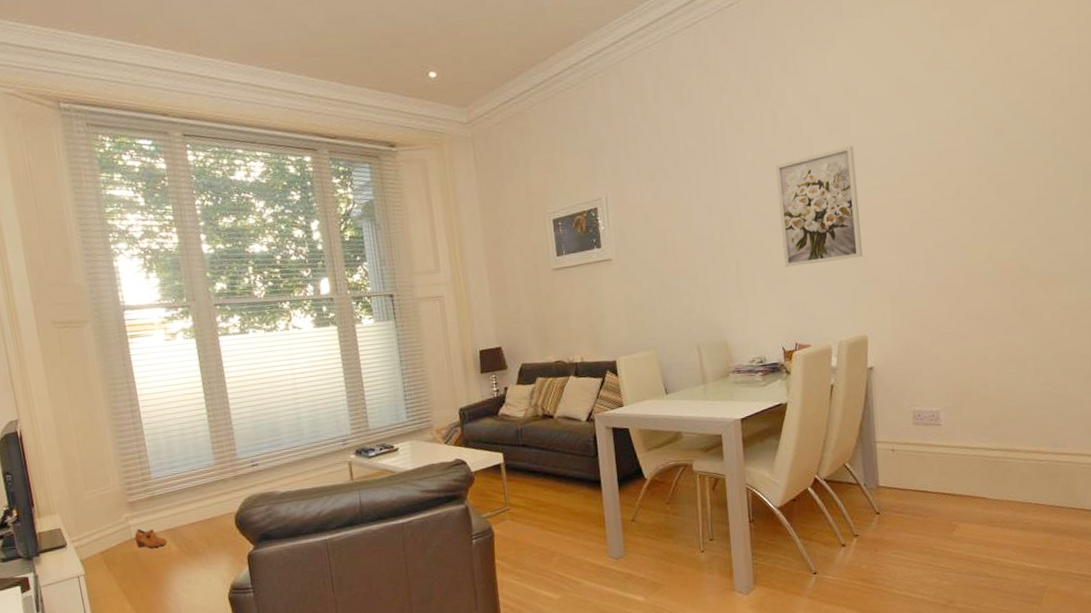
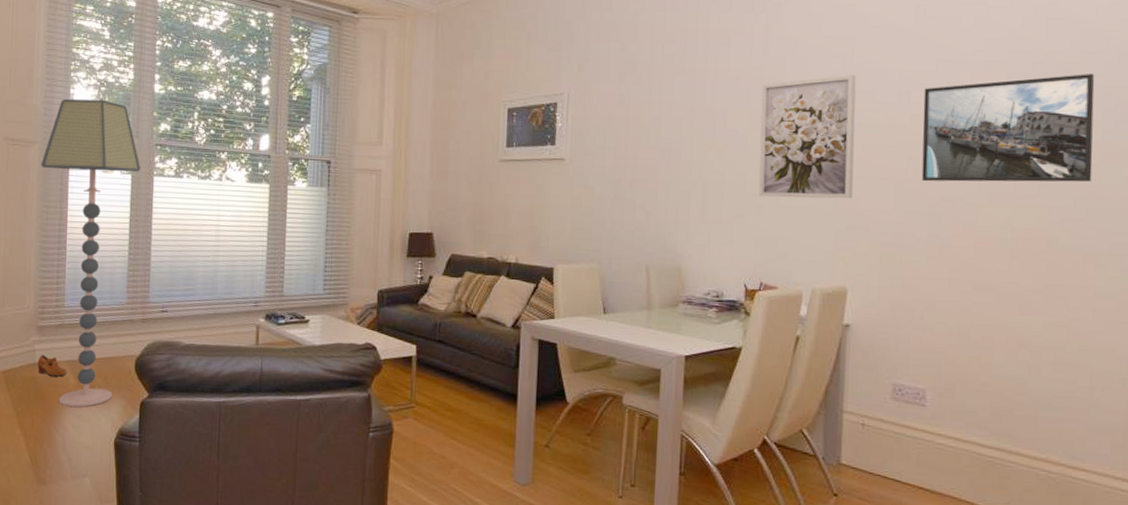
floor lamp: none [97,268,218,574] -> present [41,98,141,408]
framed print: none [911,119,1050,233] -> present [921,74,1095,182]

